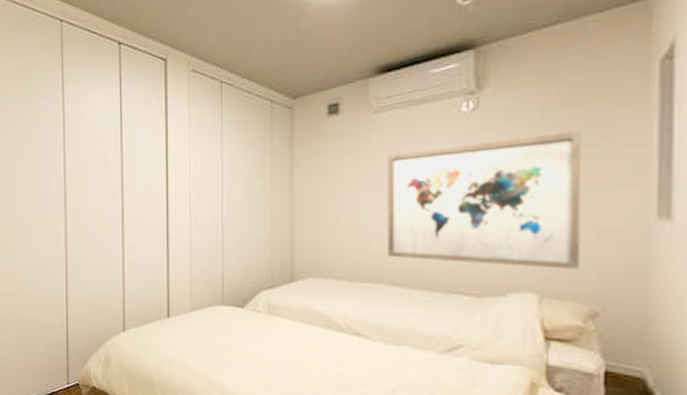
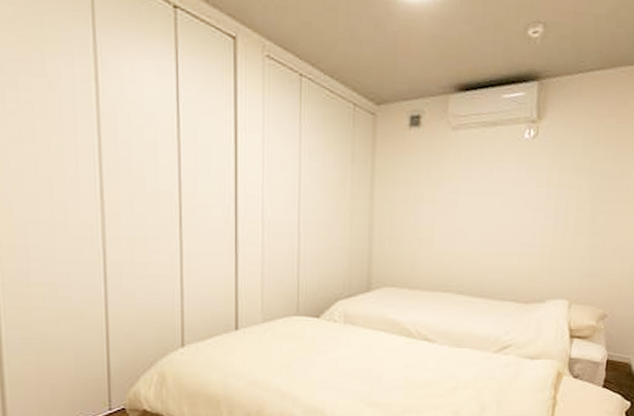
wall art: present [387,132,582,270] -> none [455,165,609,281]

